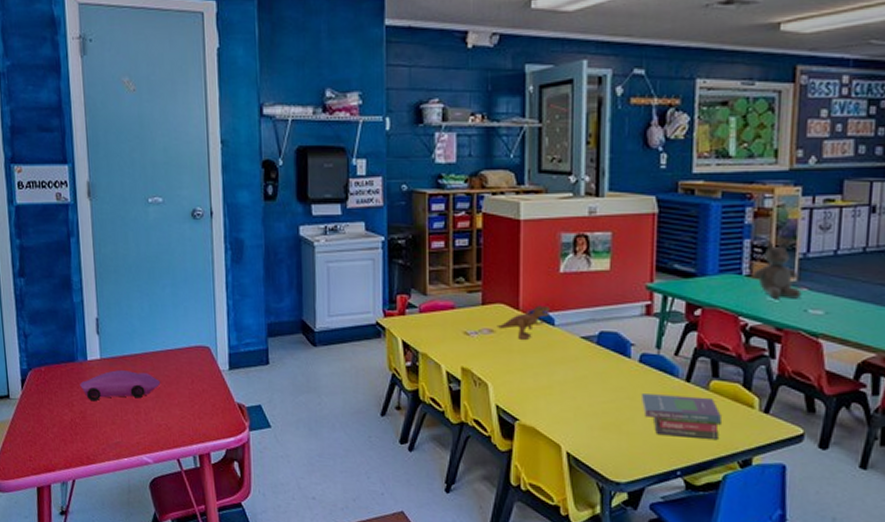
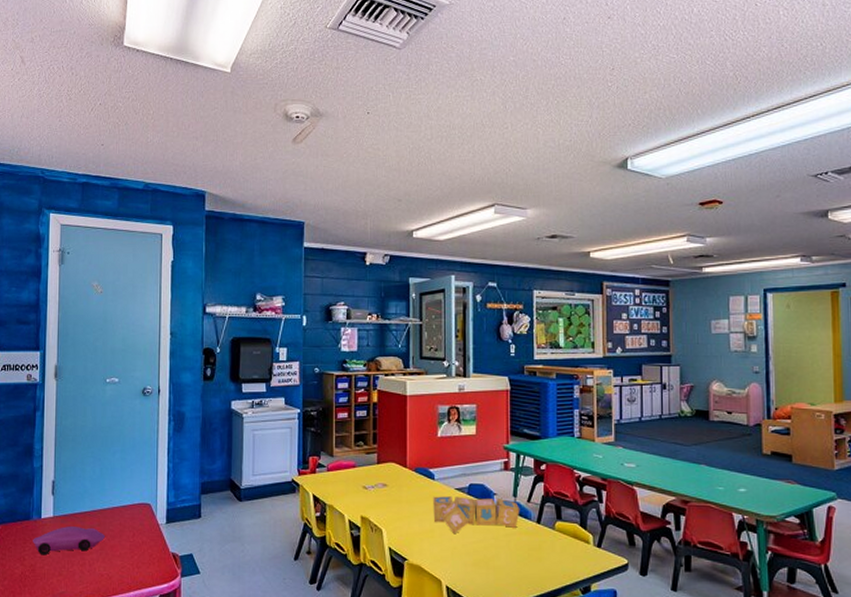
toy dinosaur: present [497,305,549,340] -> none [389,463,430,492]
toy blocks: none [552,345,665,392] -> present [433,496,520,535]
books: present [640,394,723,441] -> none [503,534,567,572]
stuffed animal: present [752,242,802,299] -> none [582,411,618,455]

